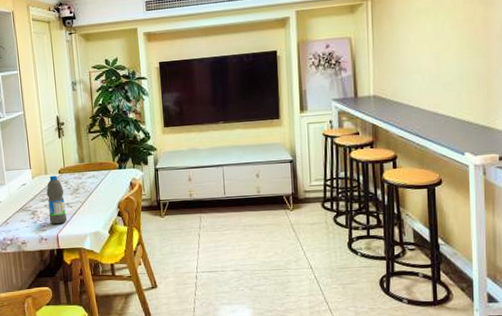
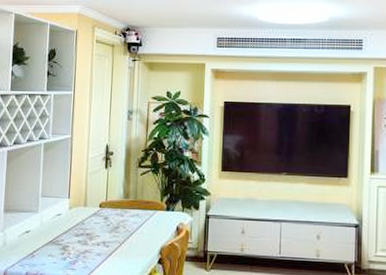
water bottle: present [46,175,68,225] -> none [80,208,102,264]

